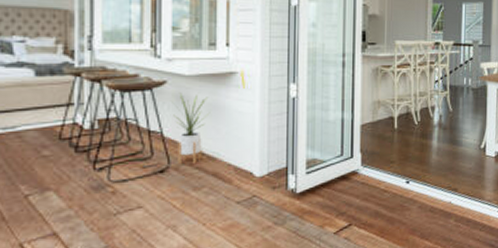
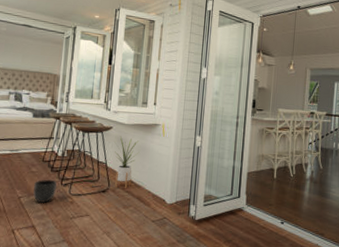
planter: none [49,164,86,199] -> present [33,179,57,203]

